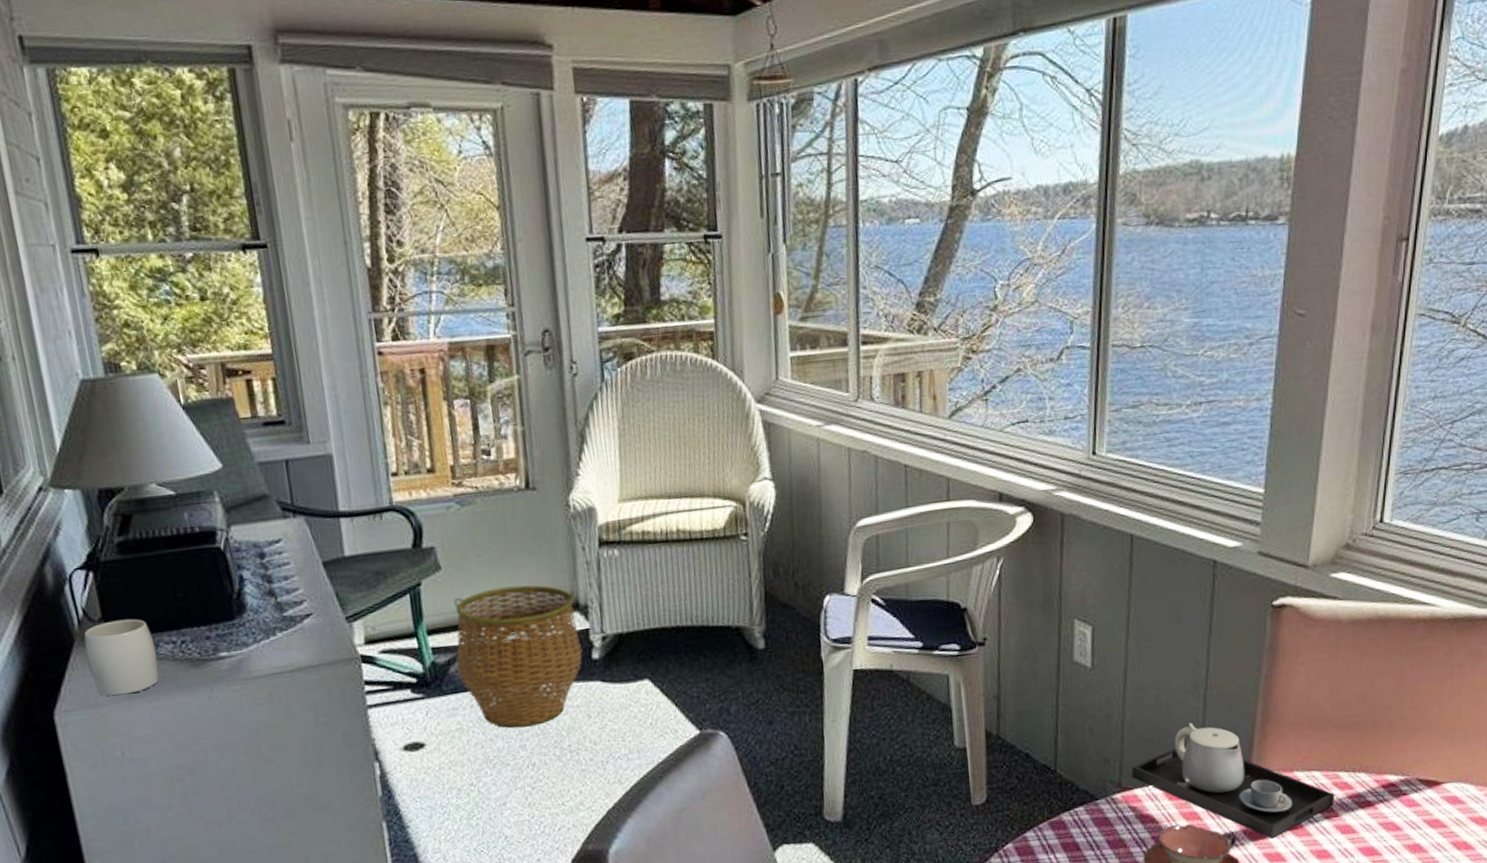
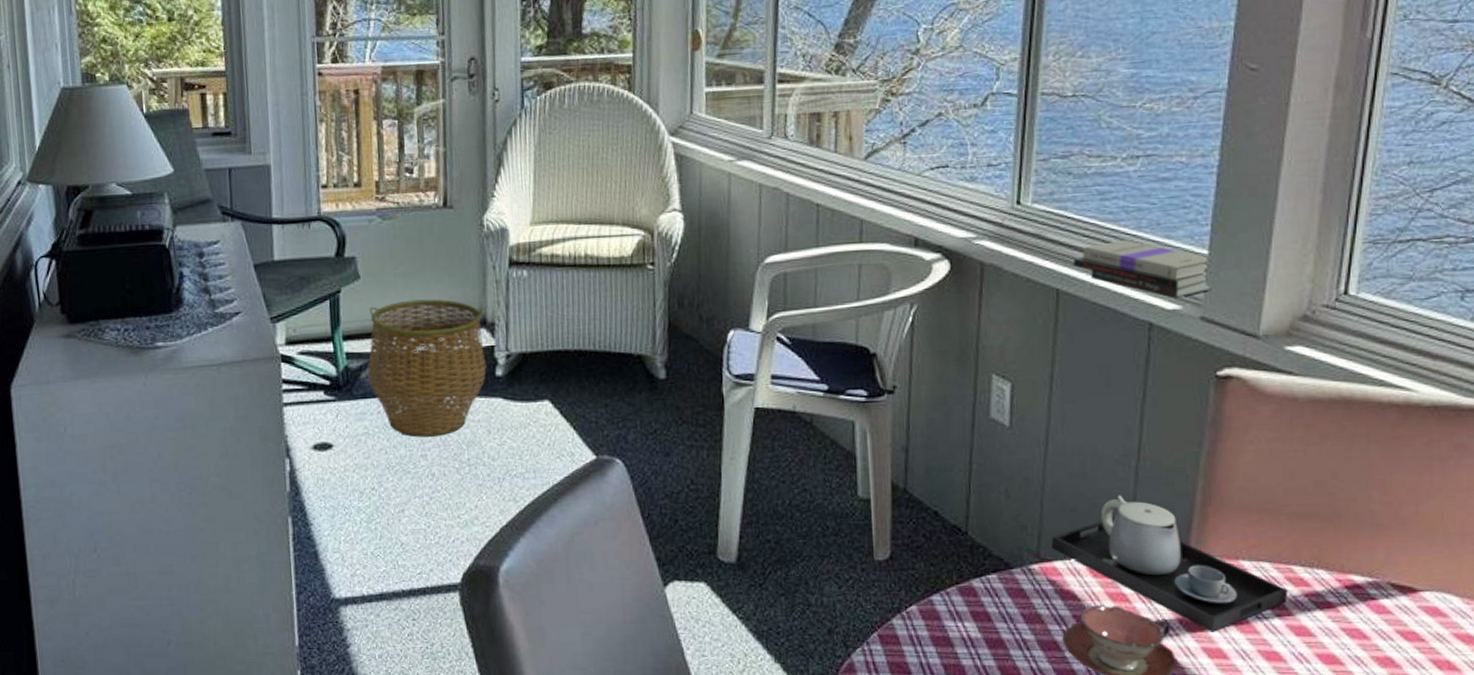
mug: present [83,618,159,697] -> none [42,305,103,375]
books: none [1144,483,1267,537] -> present [1073,239,1212,299]

